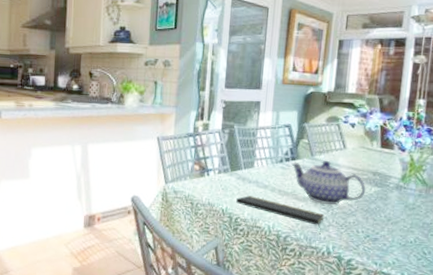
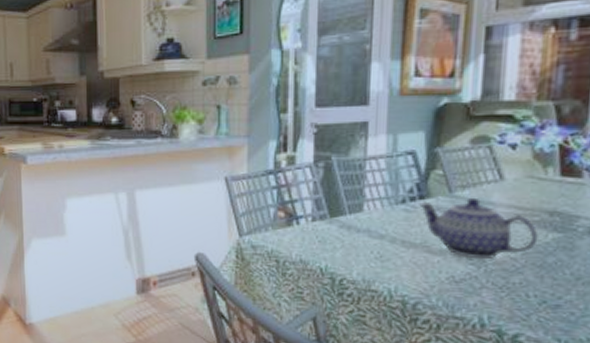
notepad: present [236,195,325,234] -> none [340,249,474,300]

